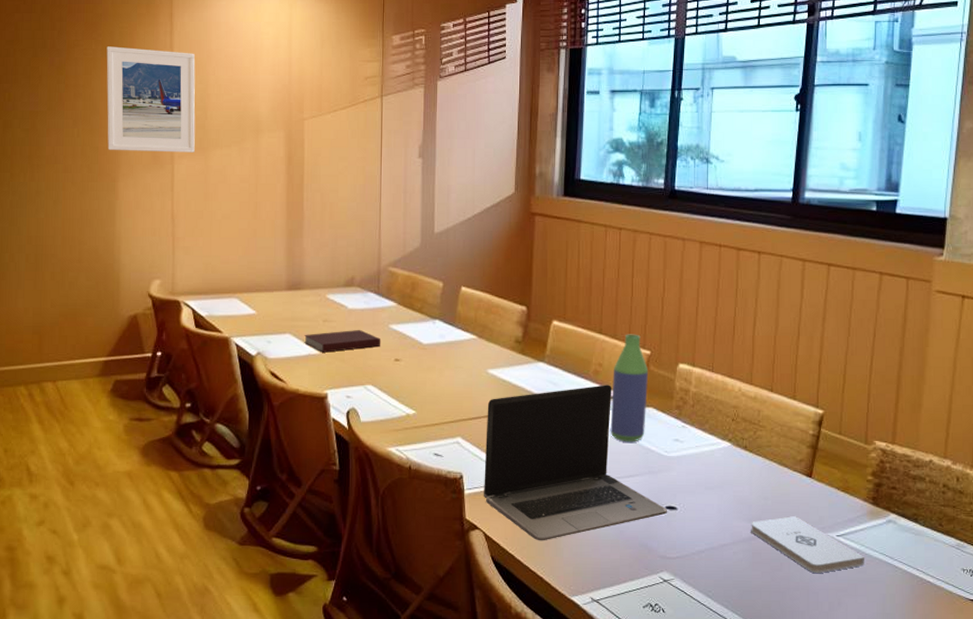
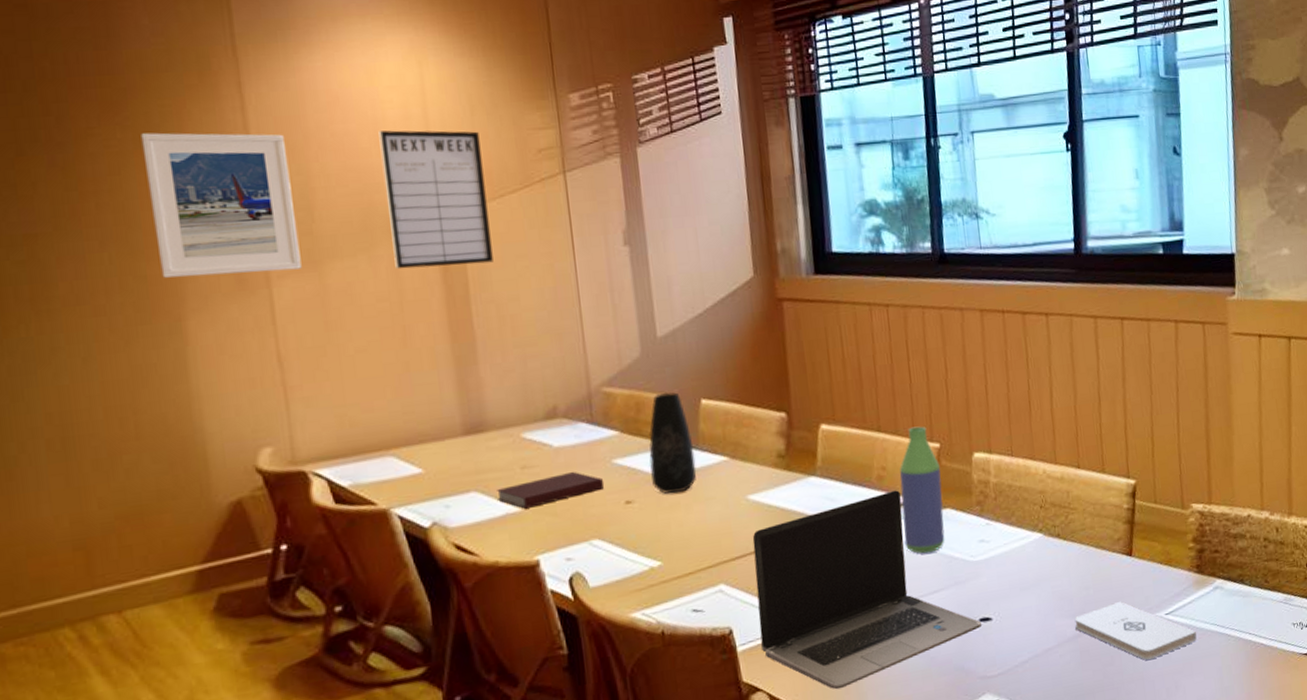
writing board: none [256,55,325,161] -> present [378,130,493,270]
vase: none [416,277,451,359] -> present [649,392,697,494]

